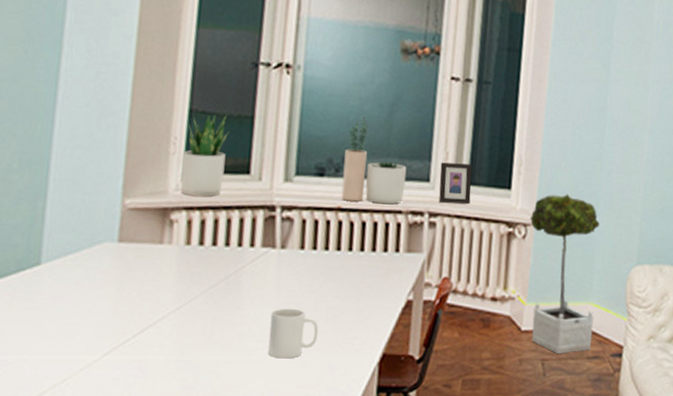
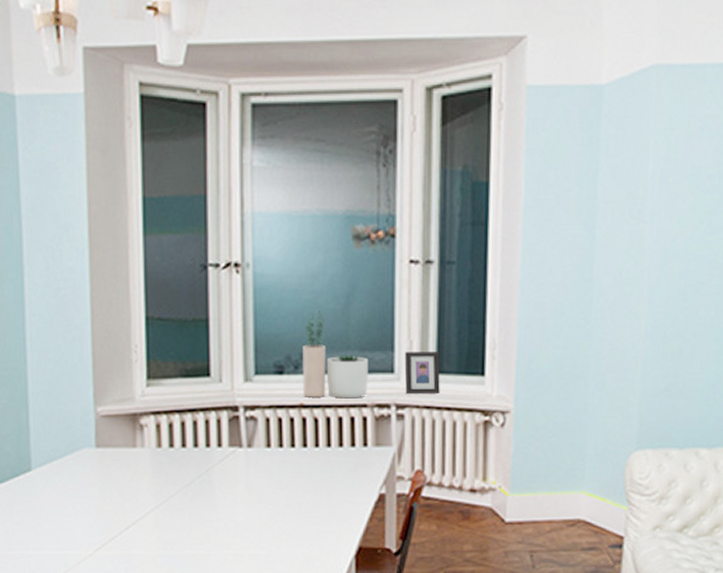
planter: present [180,113,229,197] -> none [144,318,186,402]
mug: present [267,308,319,359] -> none [244,504,292,552]
potted tree: present [529,193,600,355] -> none [508,376,590,546]

